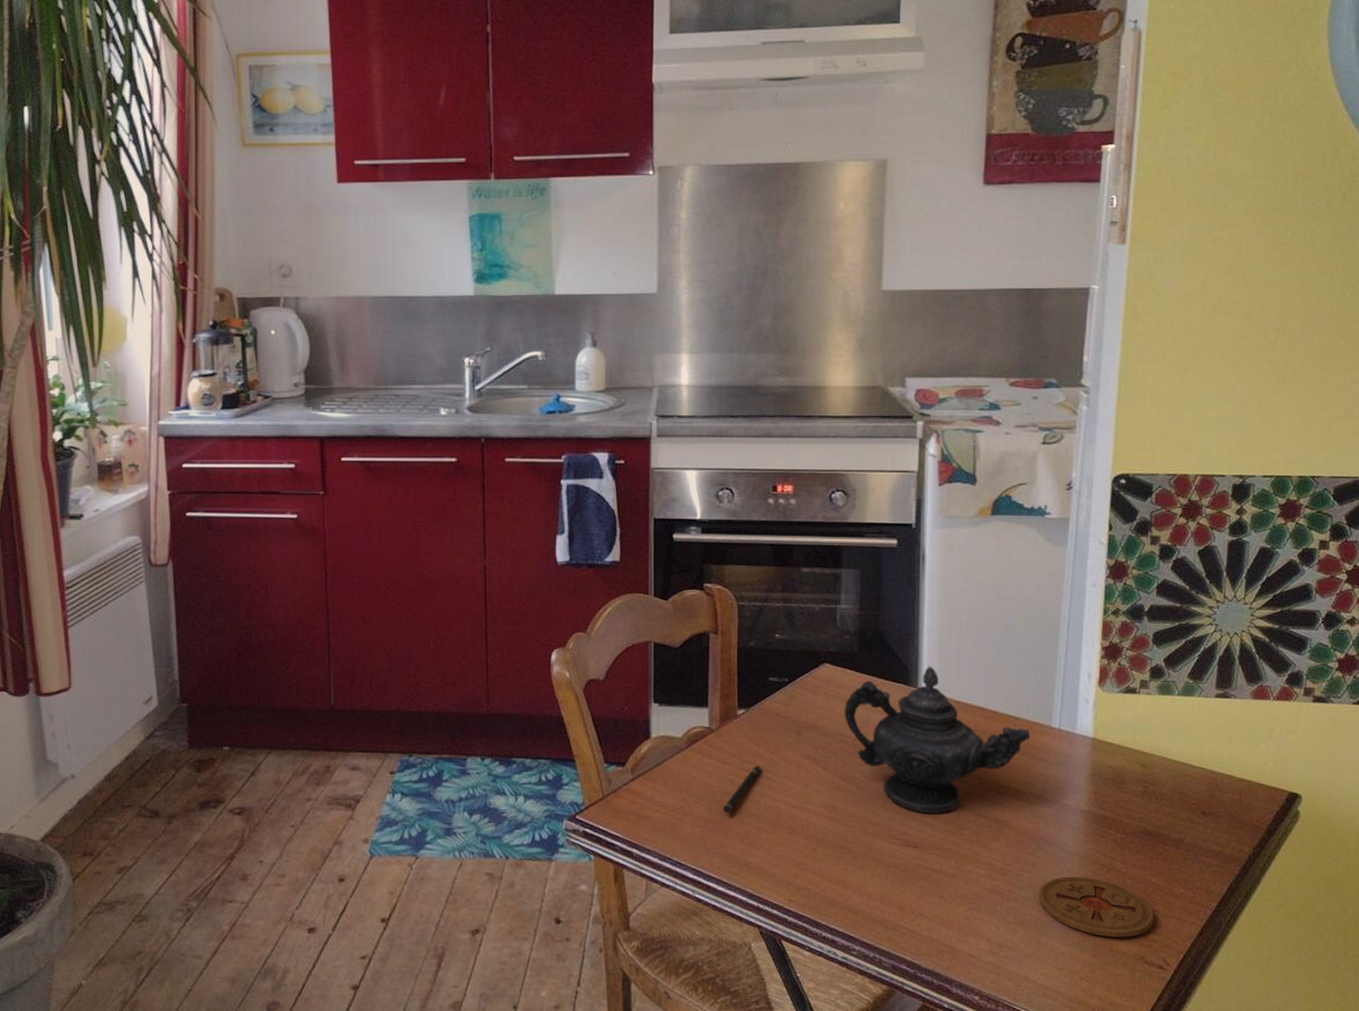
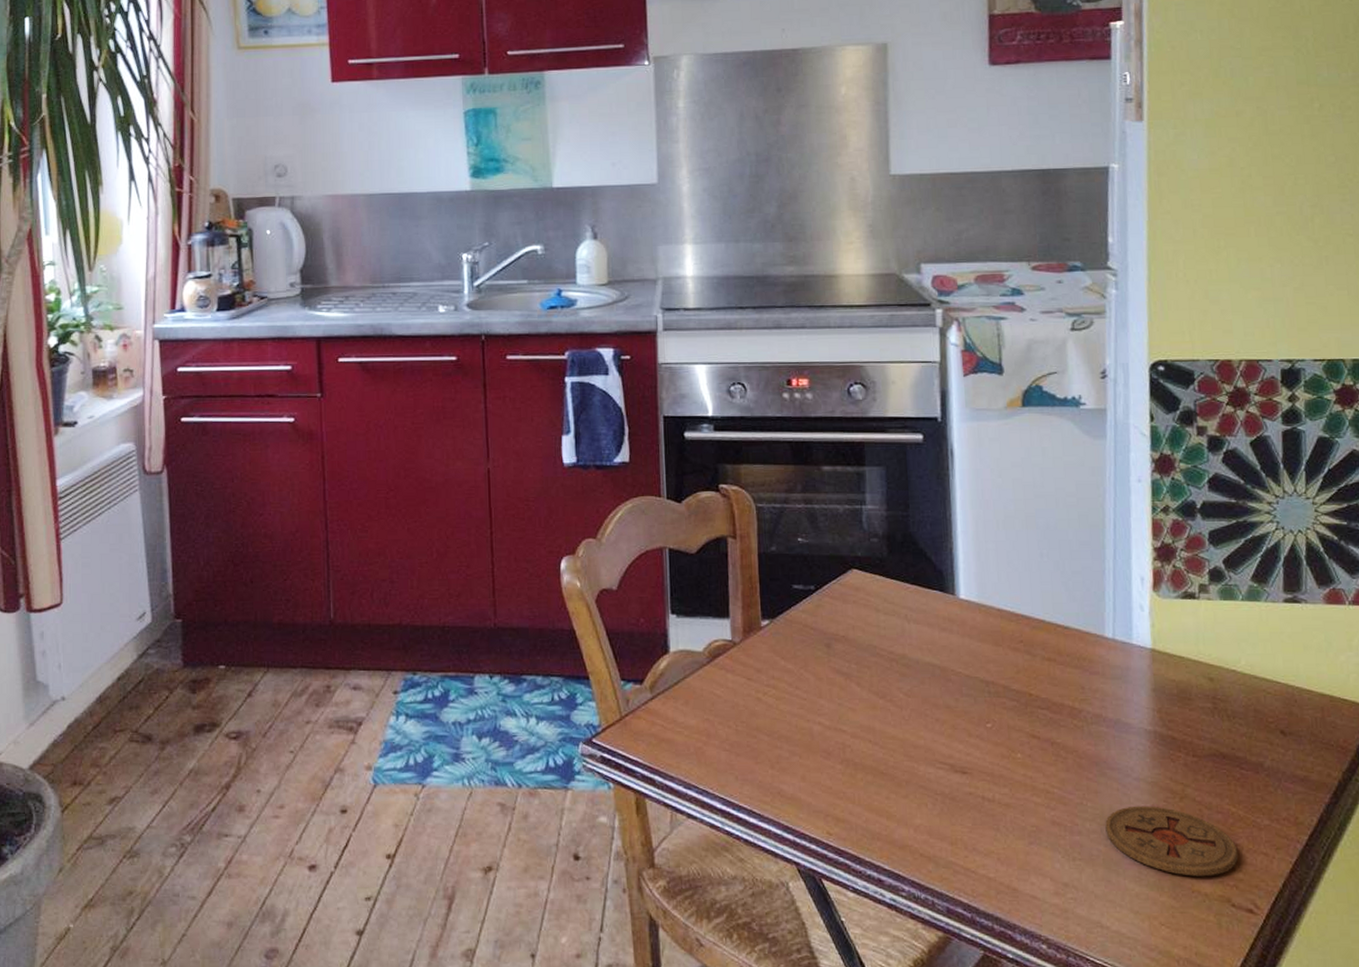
pen: present [722,765,760,813] -> none [750,682,789,736]
teapot: present [844,666,1030,814] -> none [876,571,1082,735]

